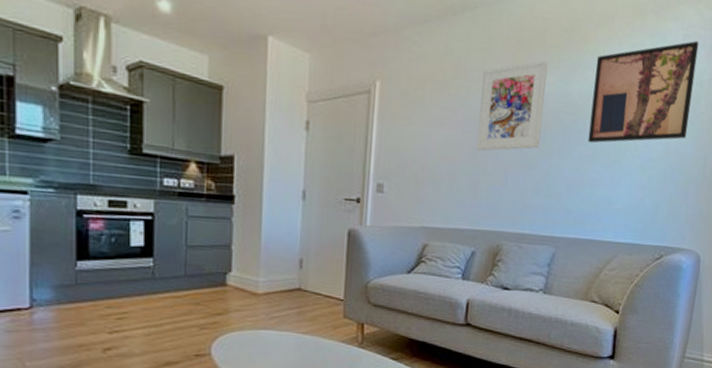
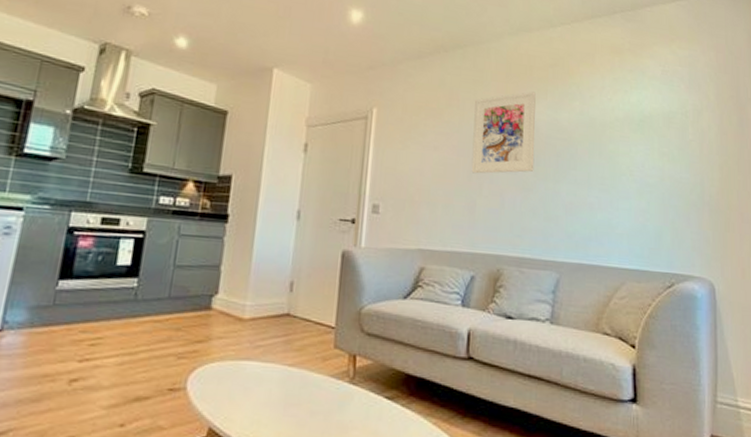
wall art: present [588,40,699,144] -> none [581,75,680,168]

